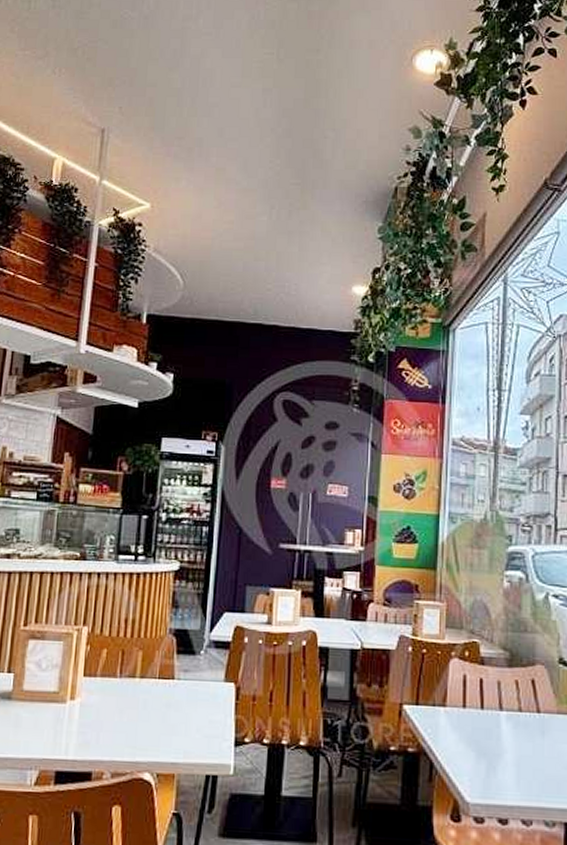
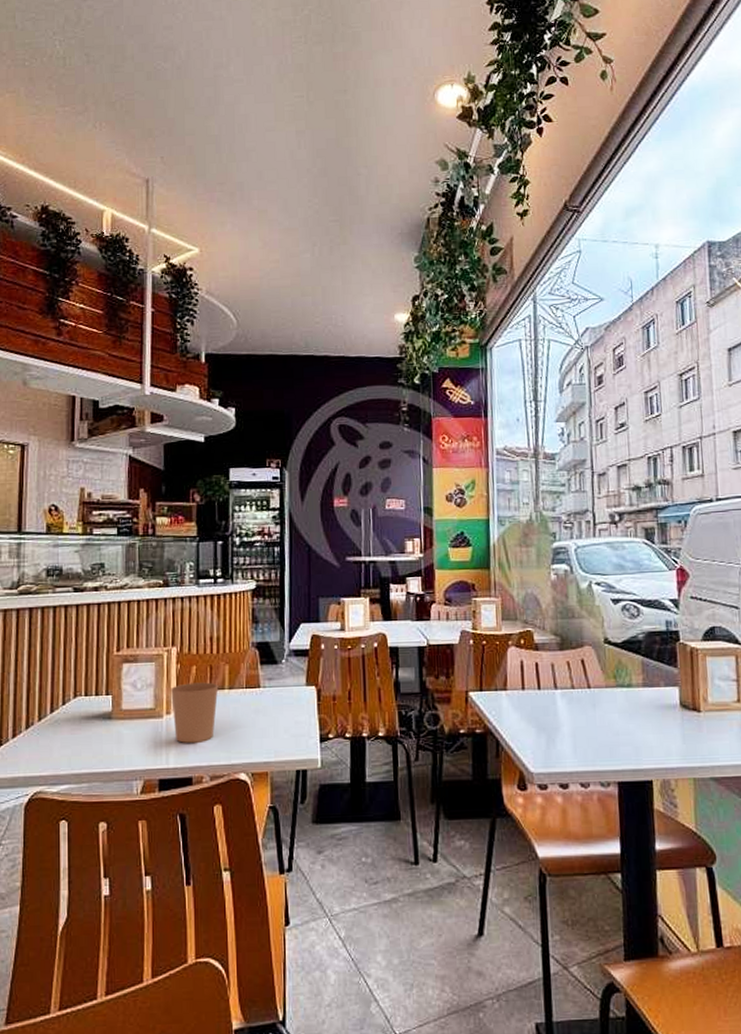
dixie cup: none [77,667,130,734] -> present [171,682,219,743]

